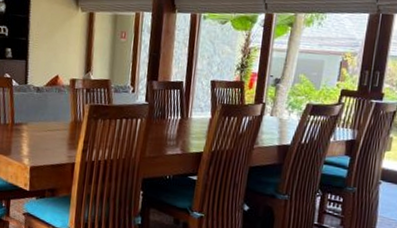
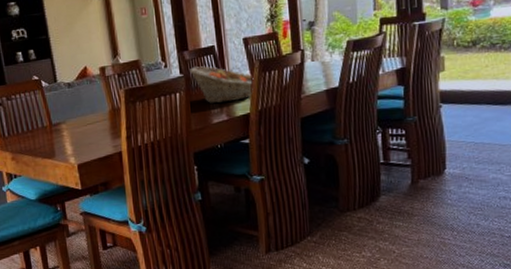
fruit basket: none [155,97,213,138] -> present [190,66,254,103]

